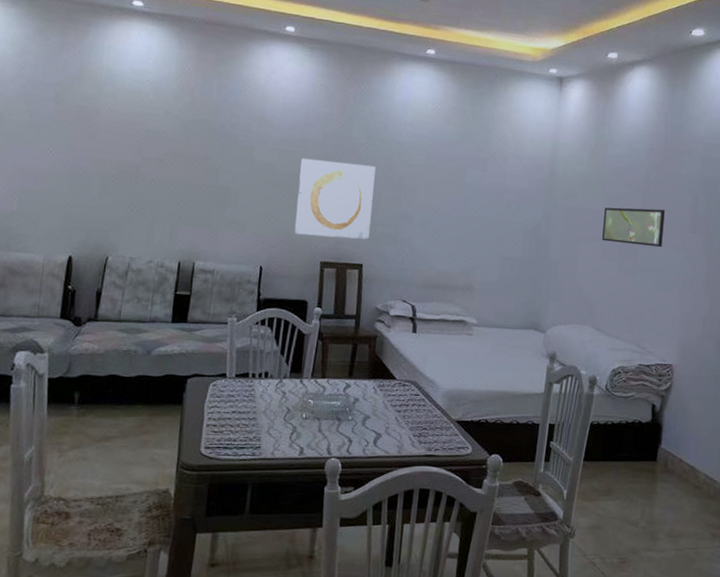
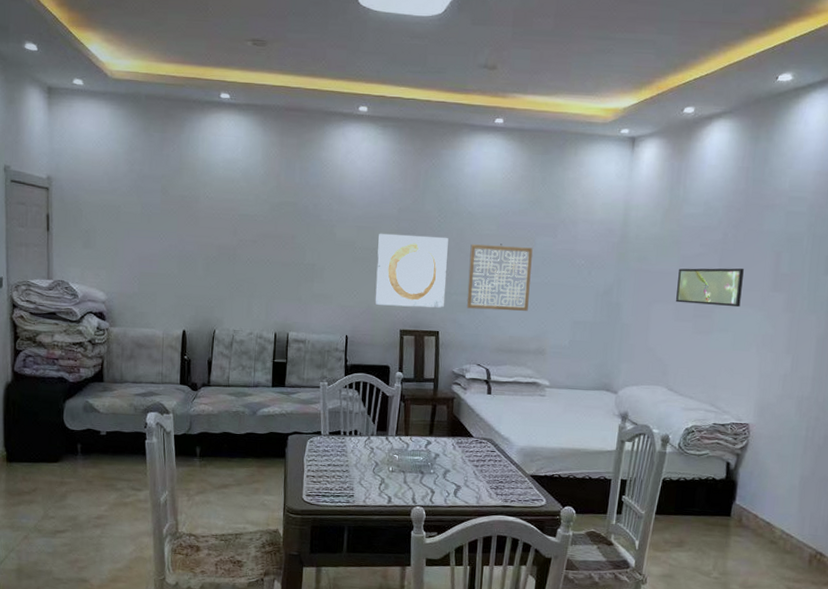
wall art: none [392,174,462,245] -> present [466,244,533,311]

